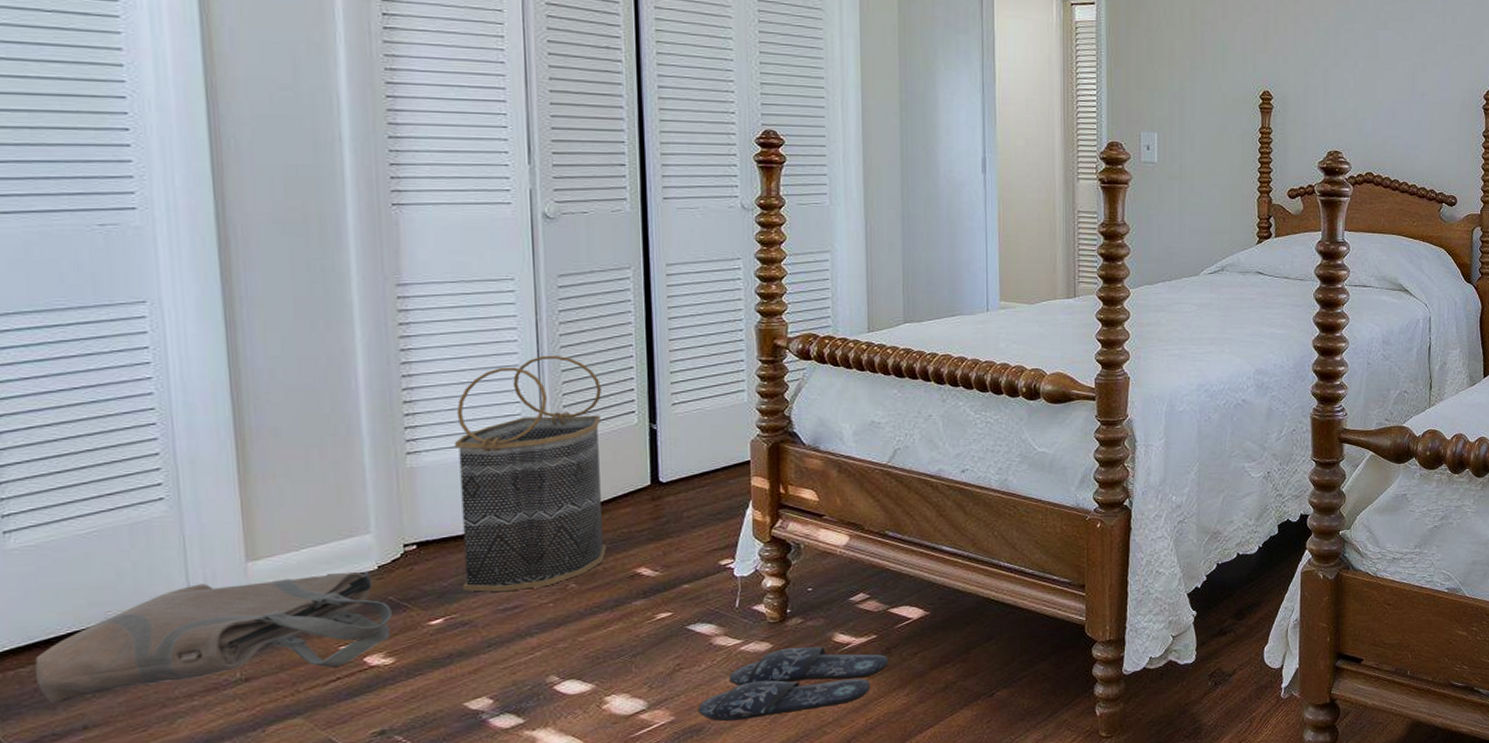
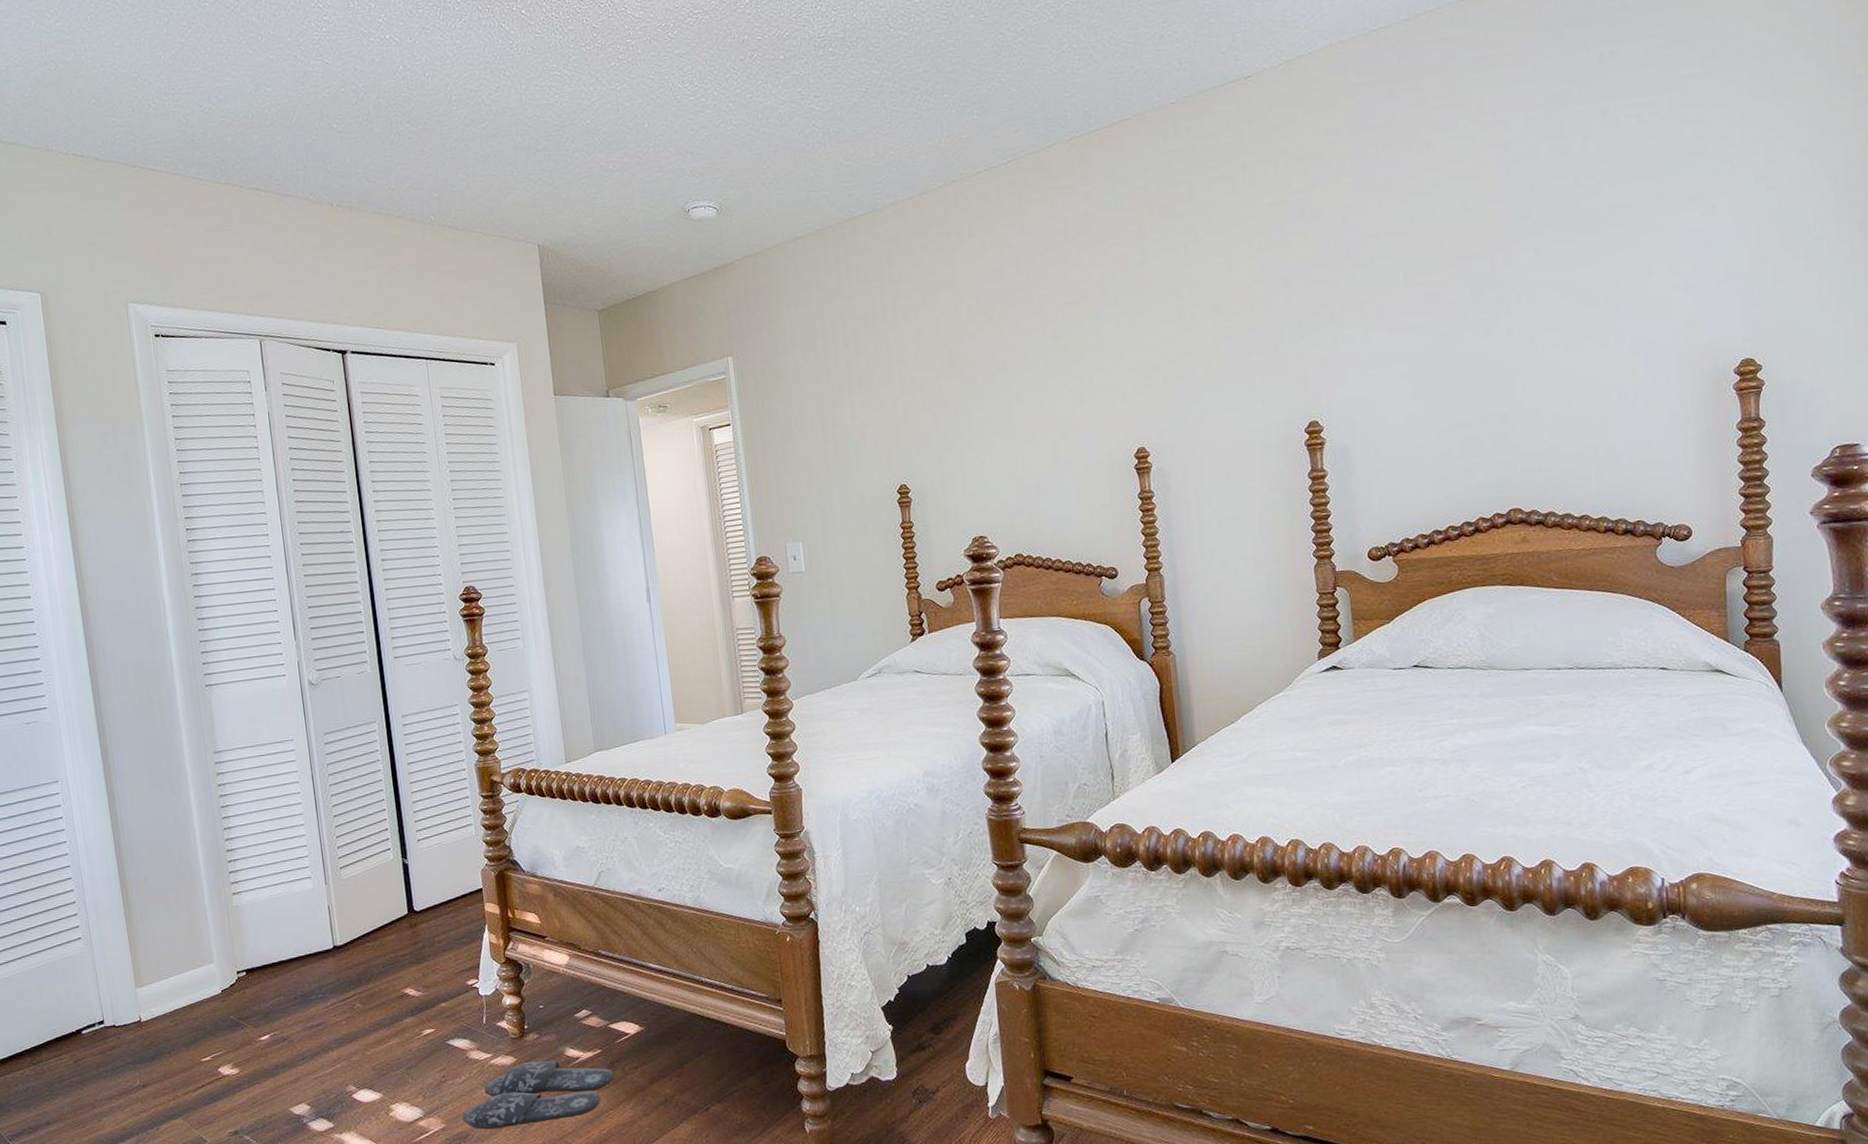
tote bag: present [35,571,392,704] -> none [14,994,234,1104]
basket: present [455,355,607,593] -> none [263,803,380,1012]

